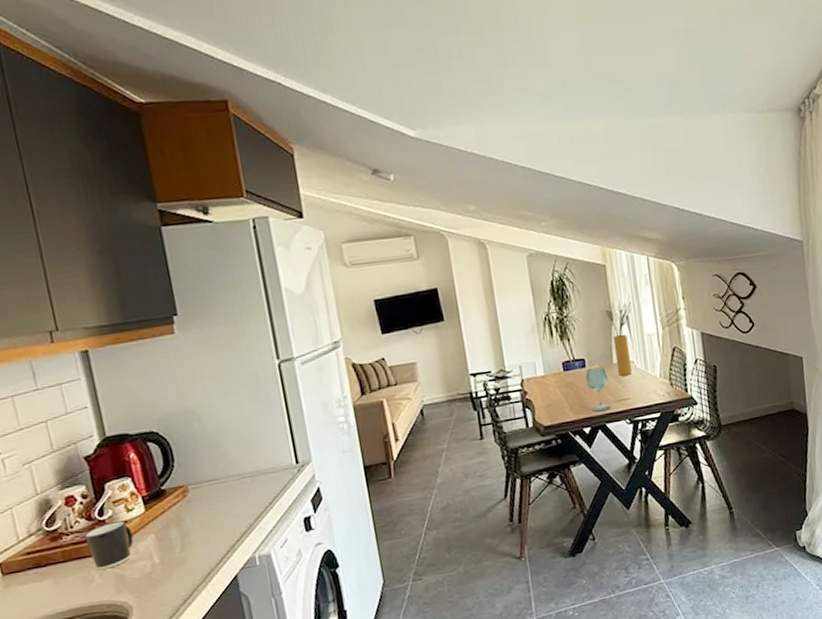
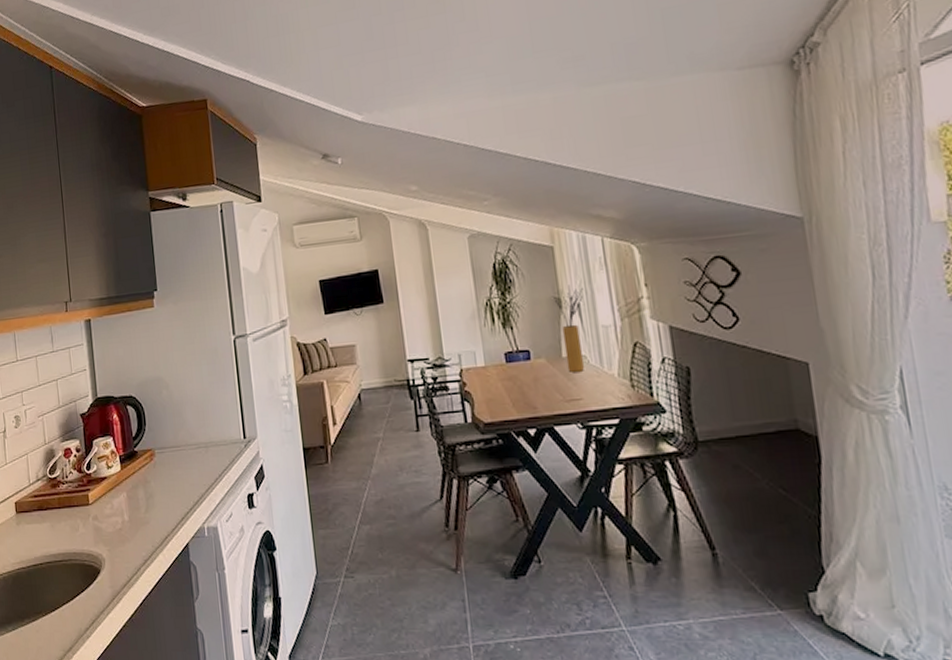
mug: present [84,521,134,570] -> none [75,476,110,520]
wine glass: present [585,366,611,412] -> none [530,359,560,412]

